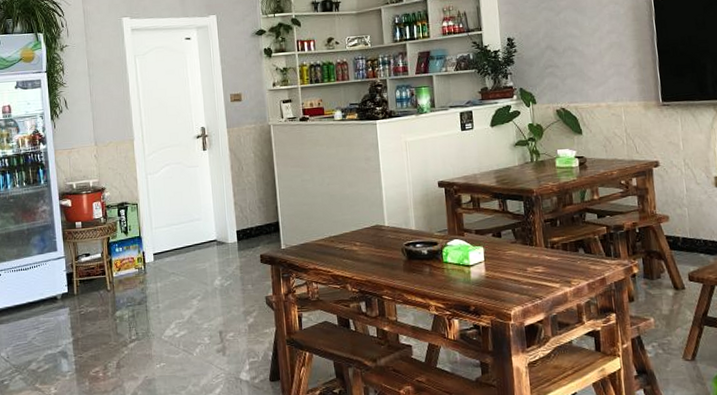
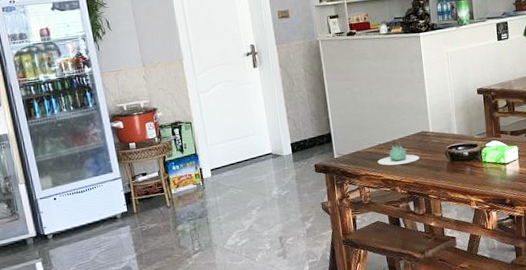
teapot: none [327,232,373,261] -> present [377,139,420,166]

